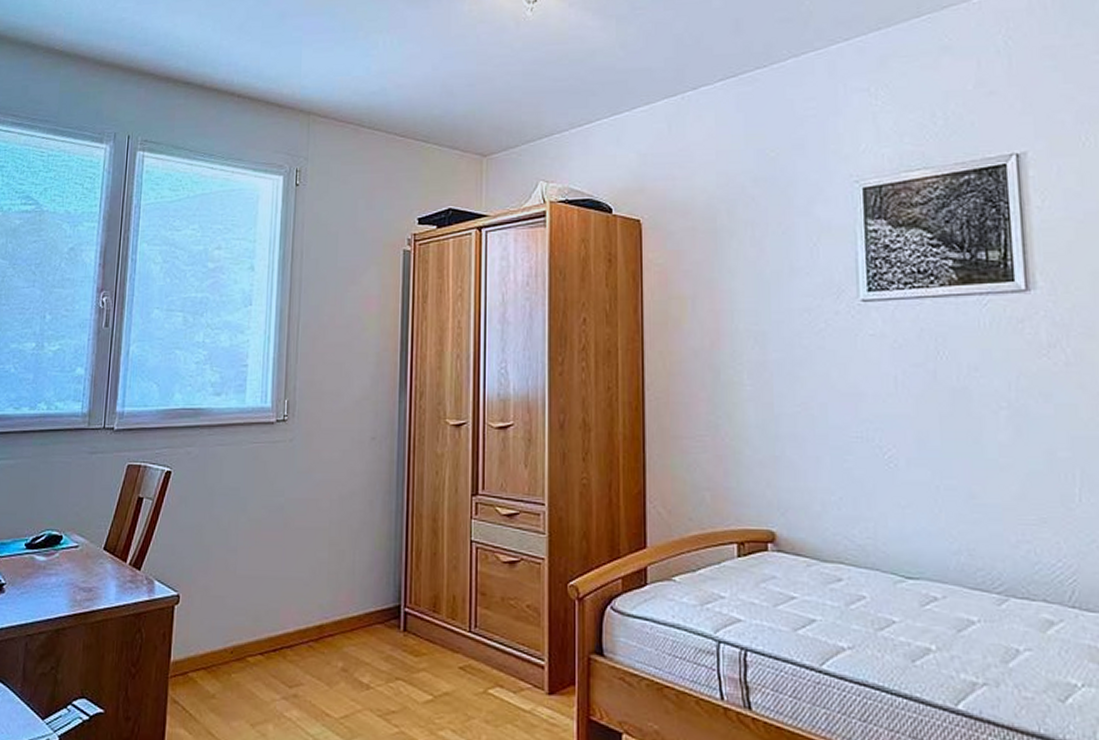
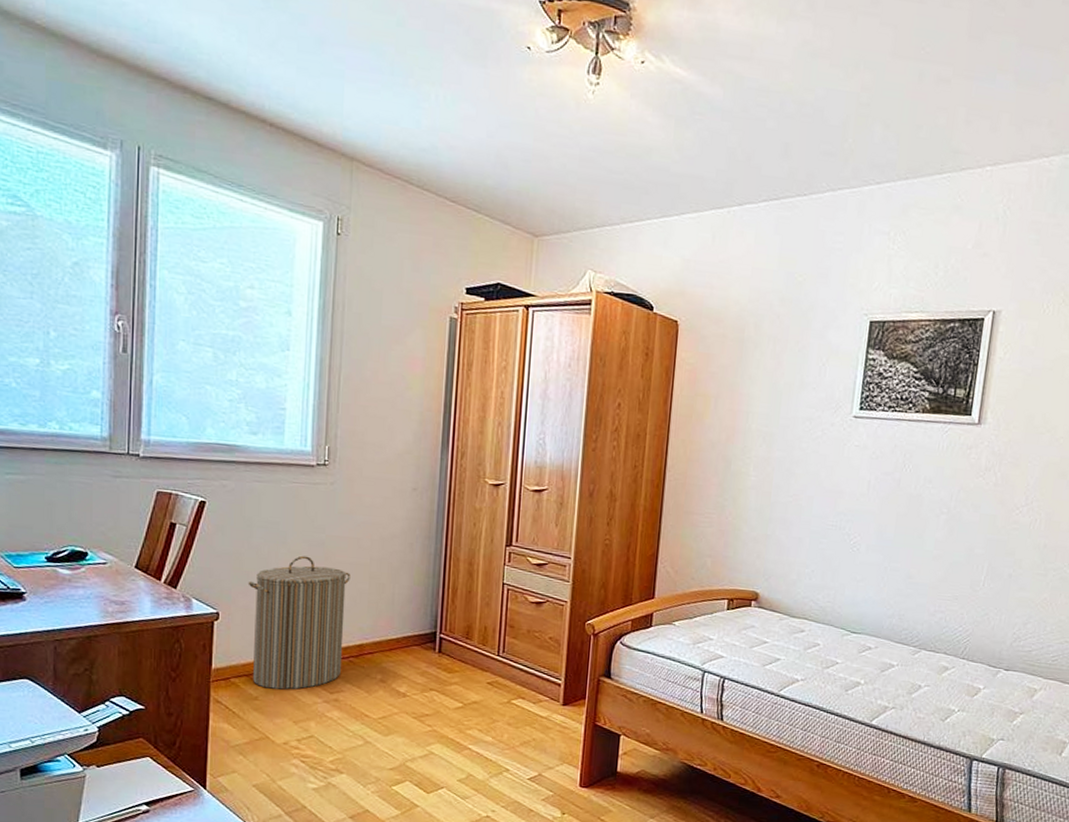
laundry hamper: none [208,523,310,685] -> present [248,555,351,690]

